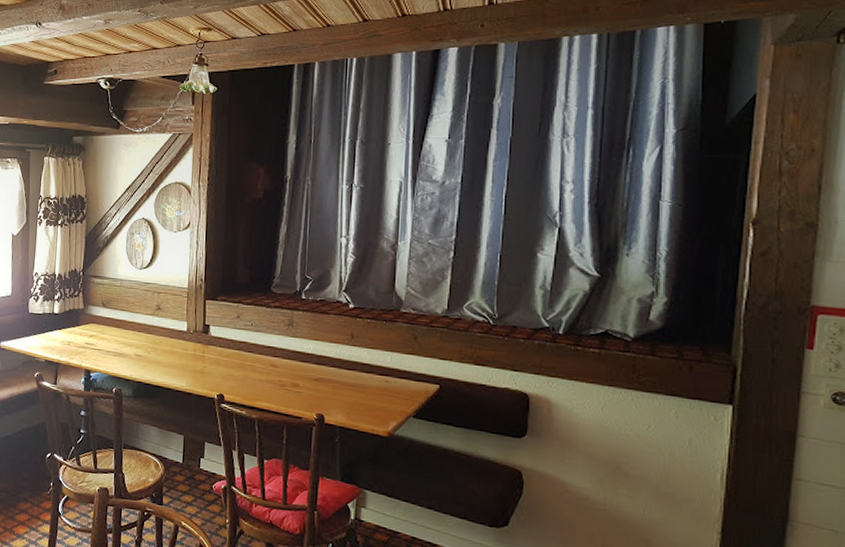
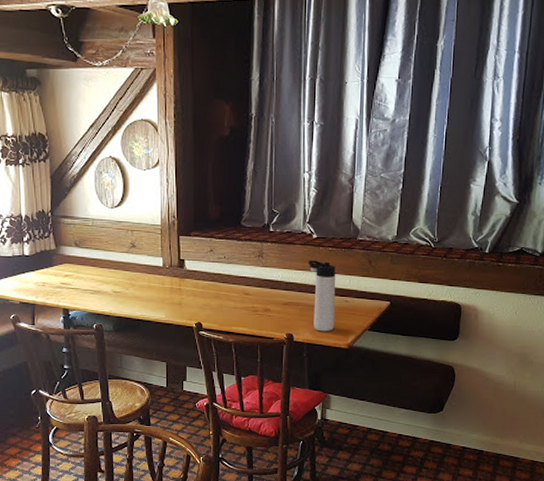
thermos bottle: none [343,332,375,416] -> present [308,260,336,332]

